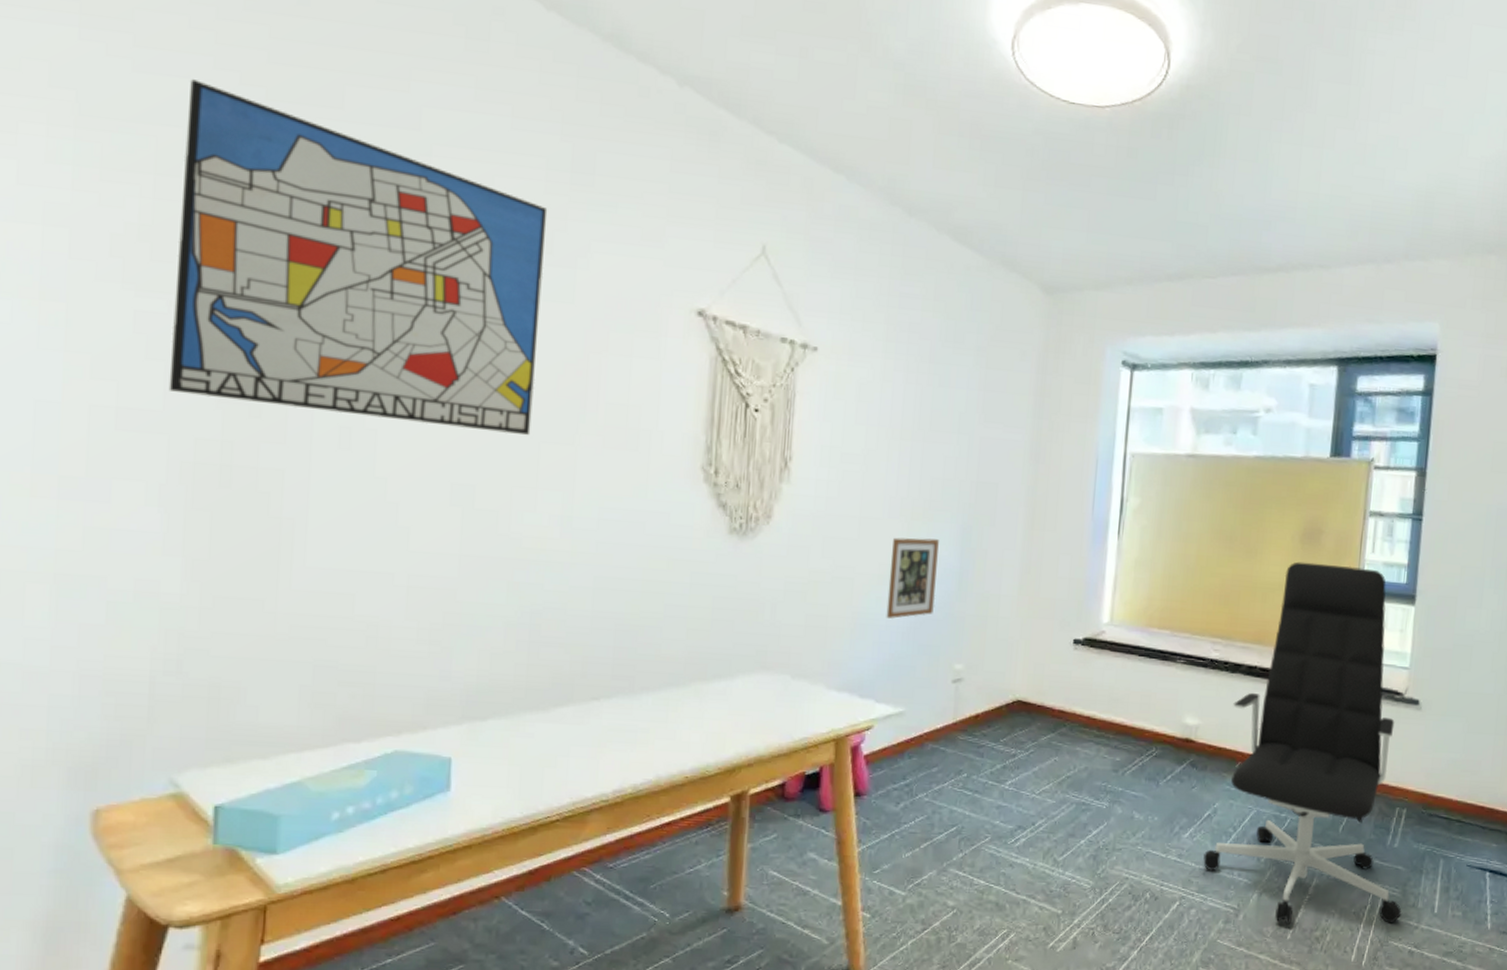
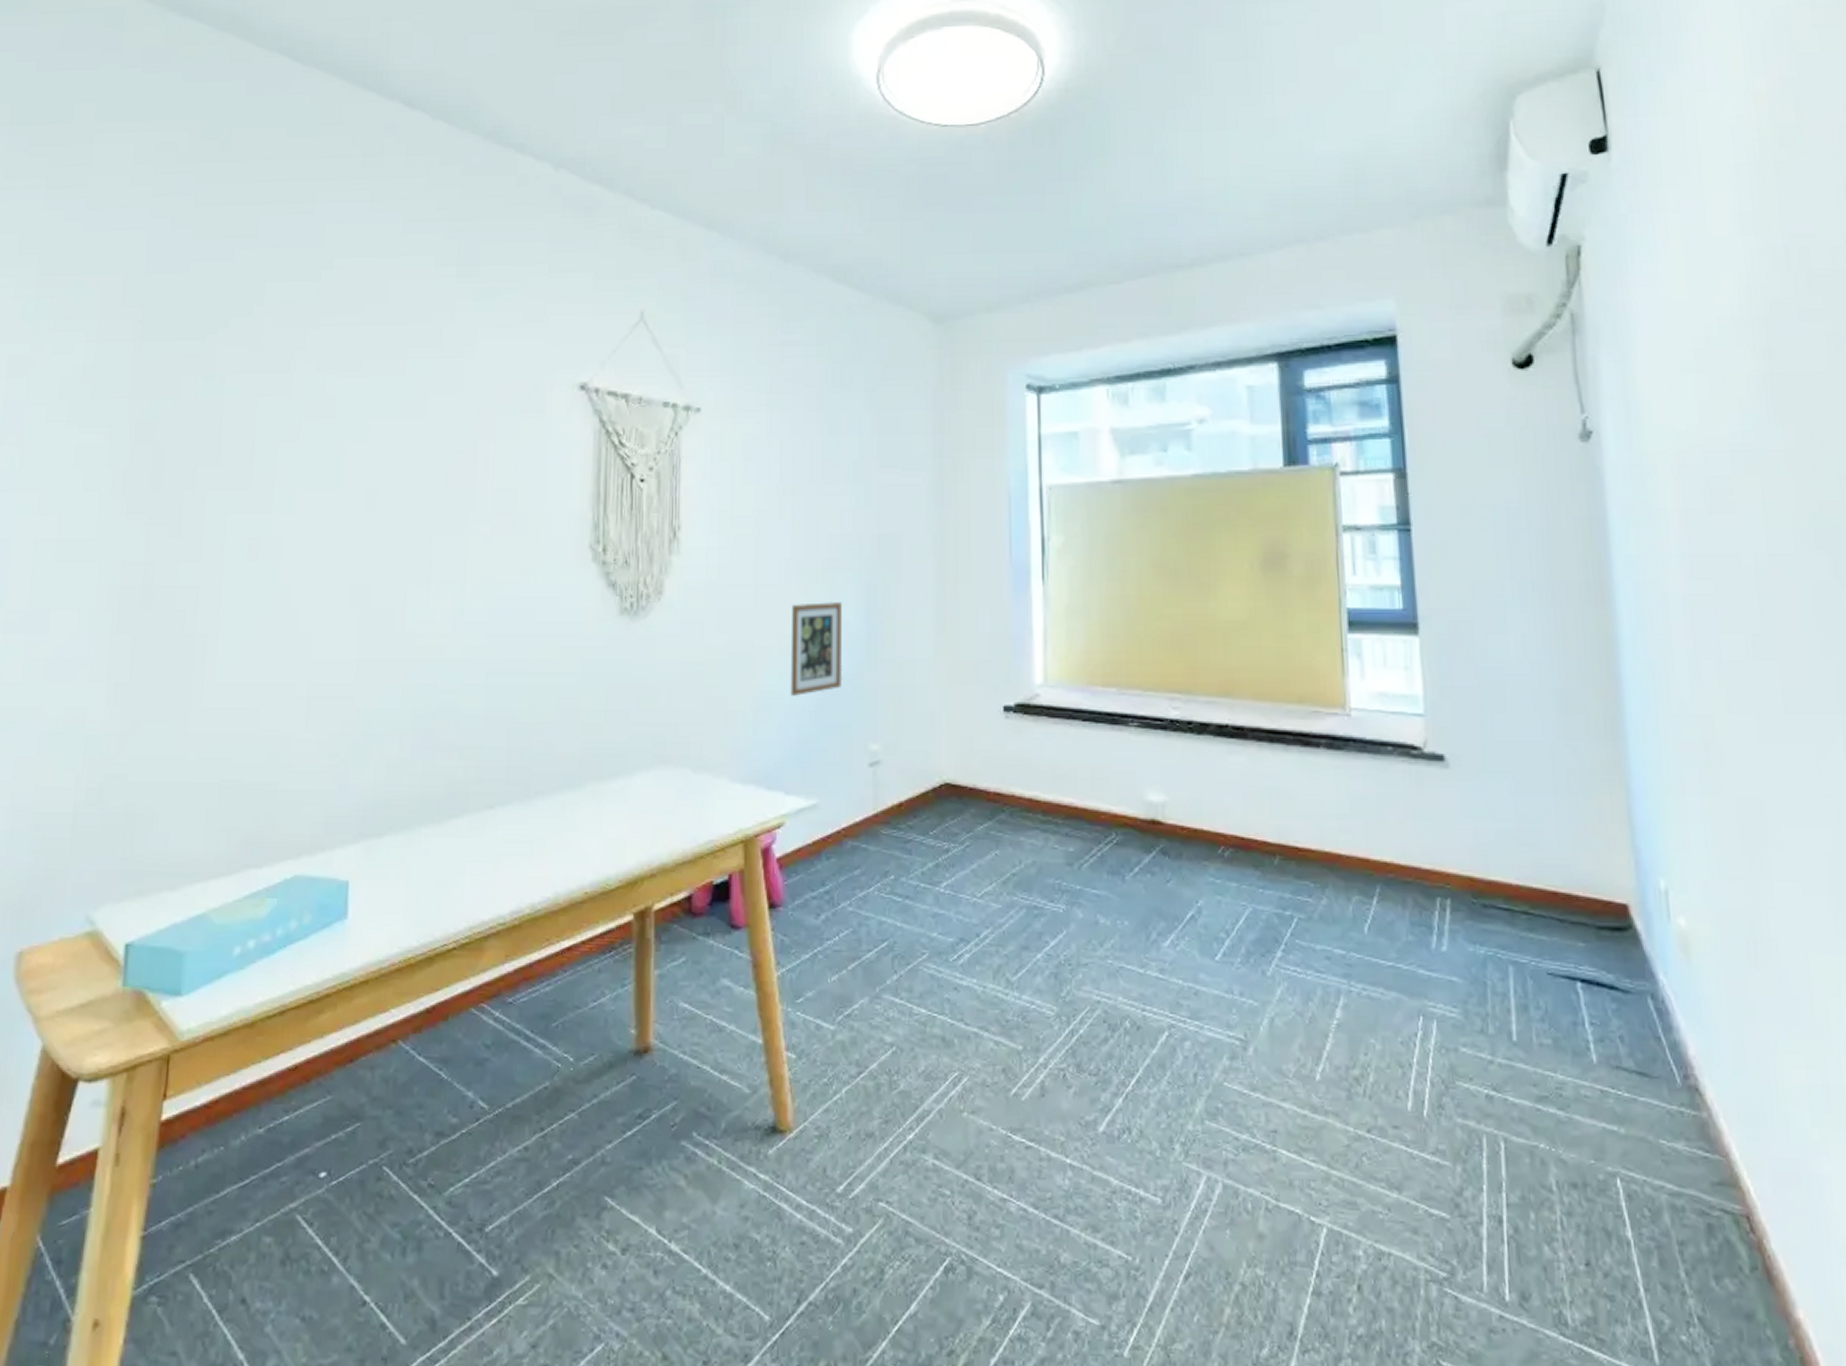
wall art: present [168,79,548,436] -> none [102,230,437,530]
office chair: present [1203,561,1402,925] -> none [1192,593,1467,1060]

